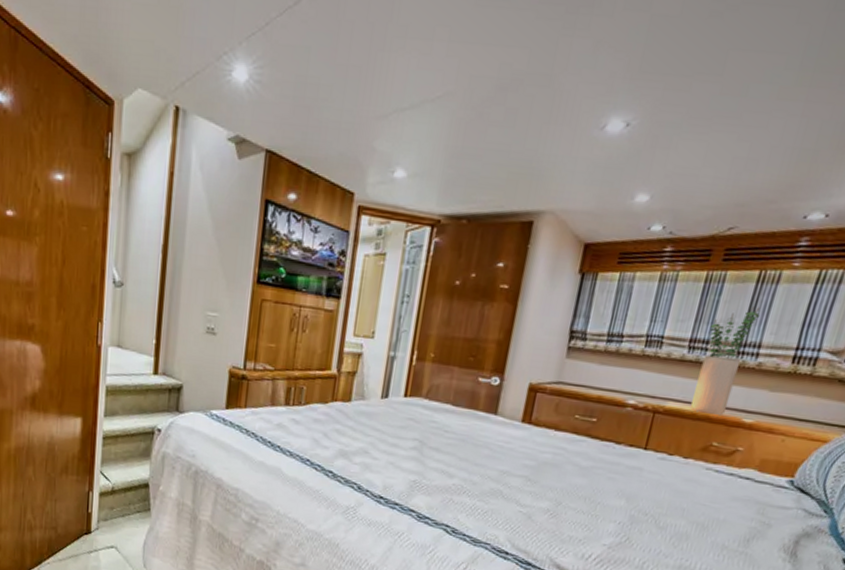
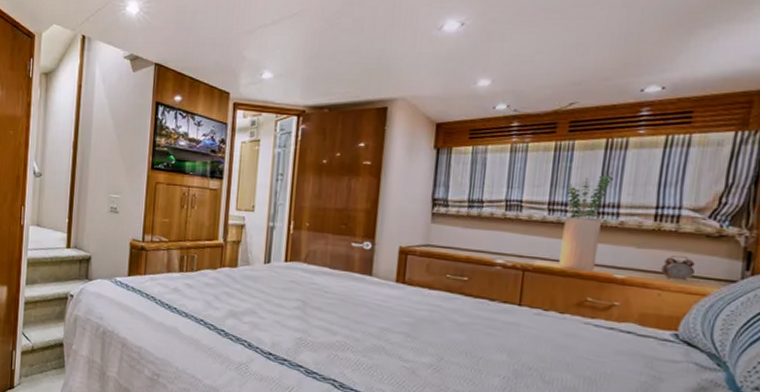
alarm clock: none [788,399,823,428] -> present [661,255,695,282]

